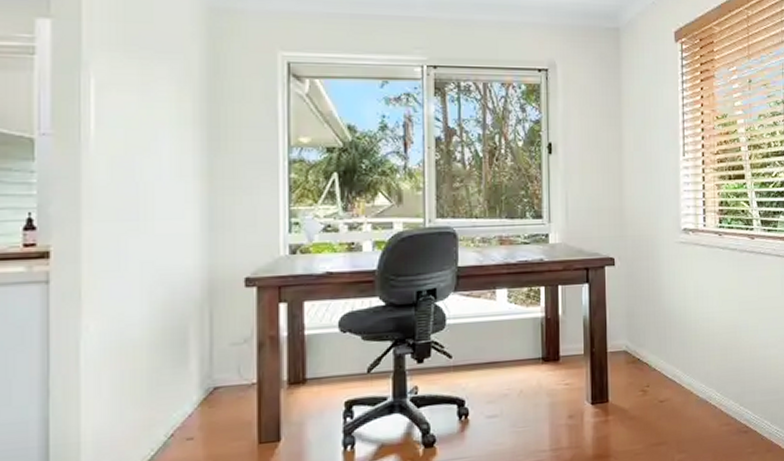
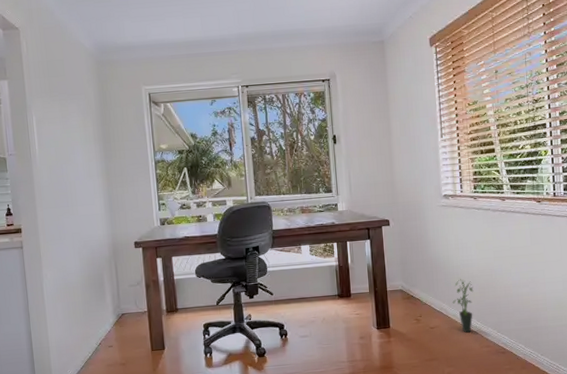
potted plant: none [688,337,714,407] -> present [452,279,474,333]

